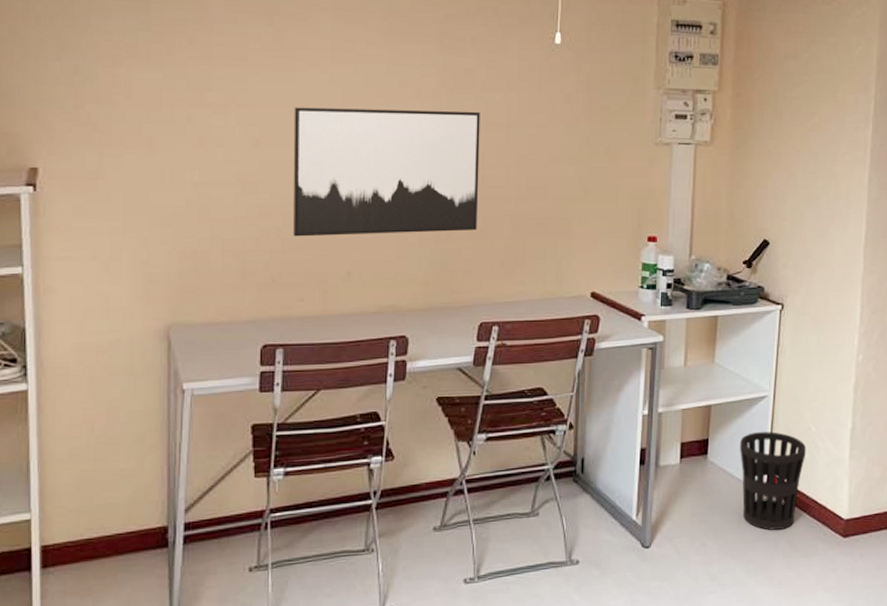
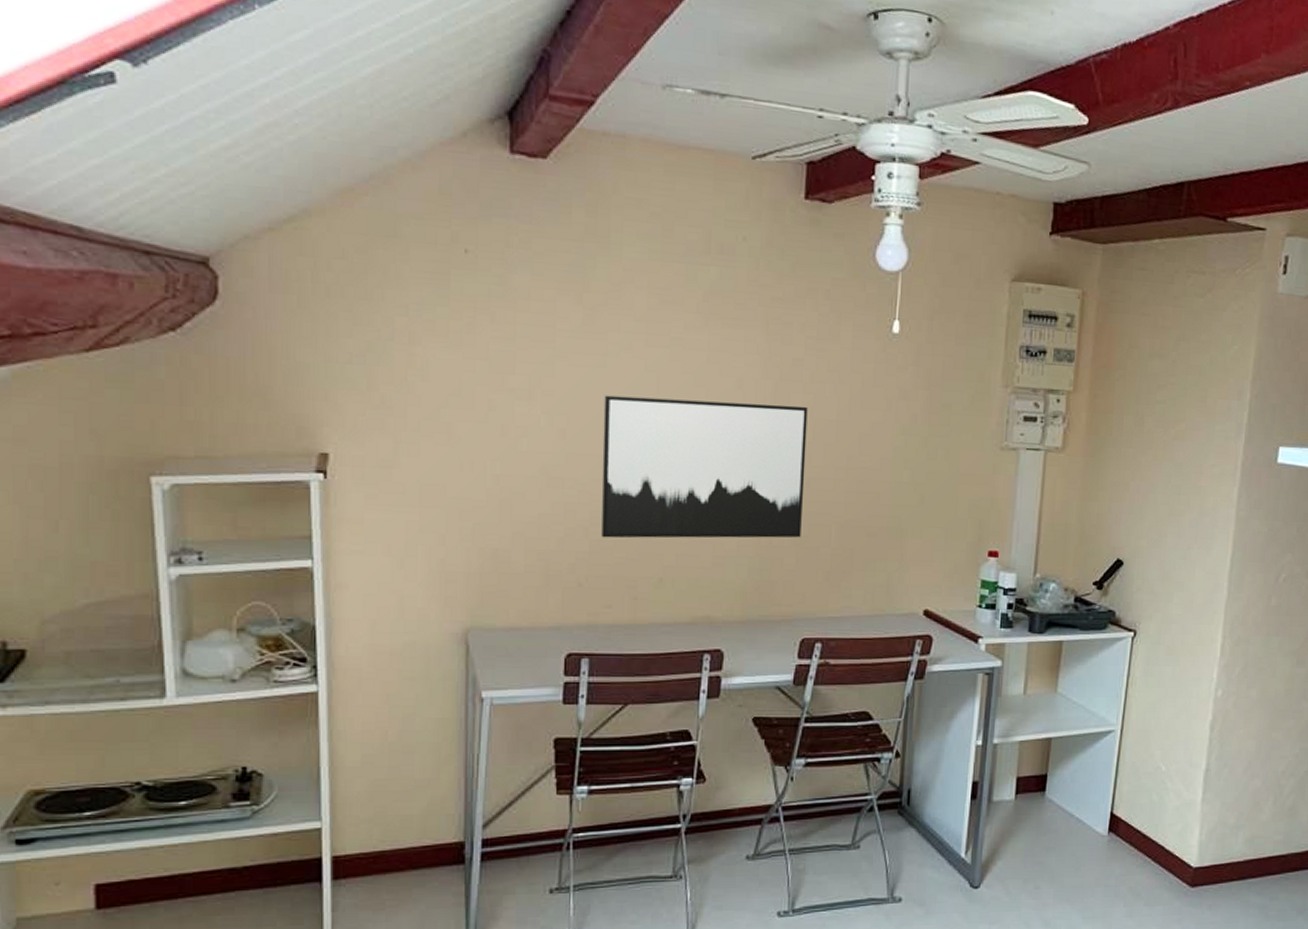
wastebasket: present [740,431,806,530] -> none [1081,769,1155,875]

